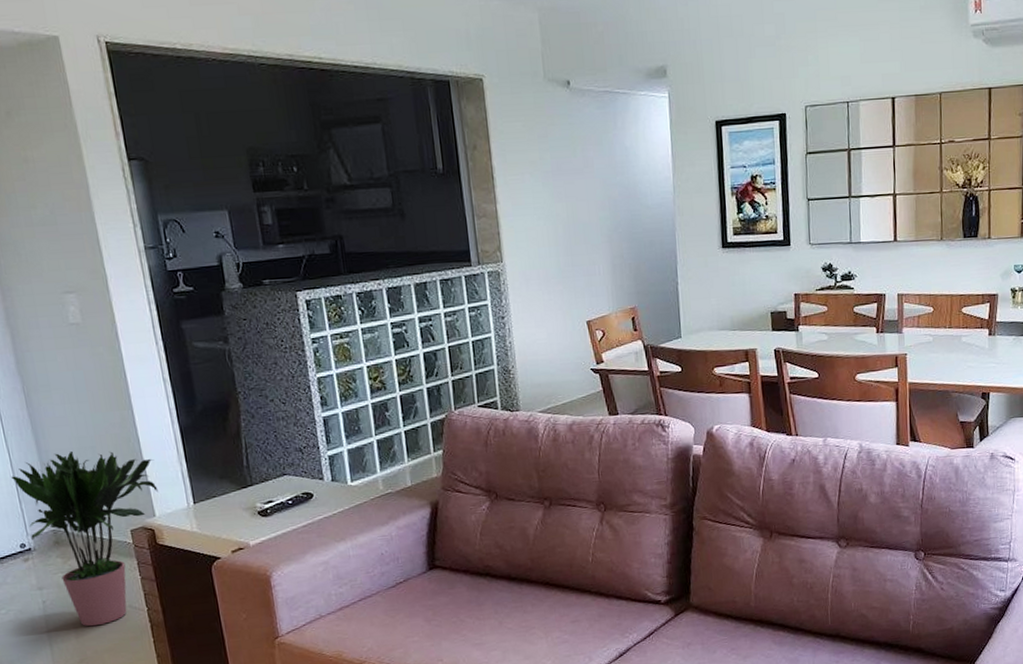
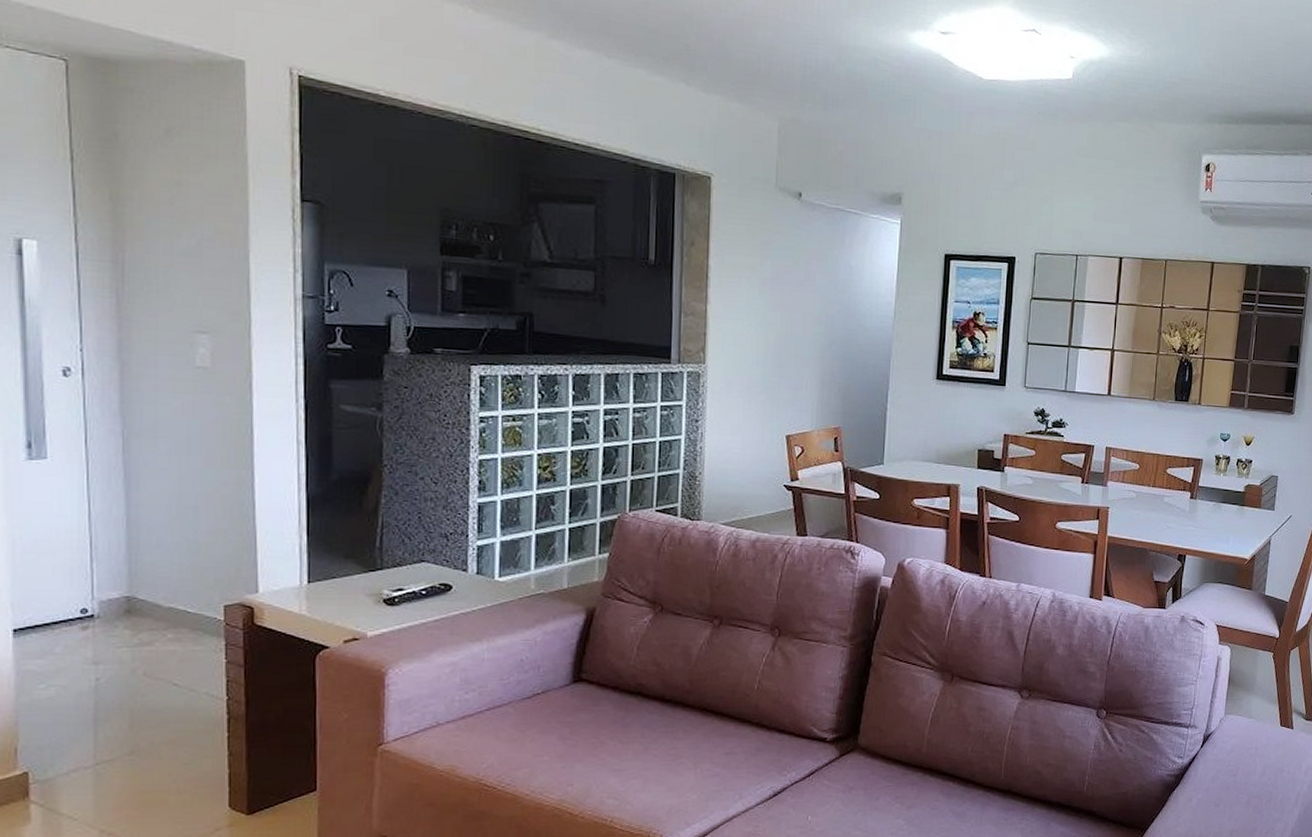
potted plant: present [11,451,158,627] -> none [86,509,269,713]

